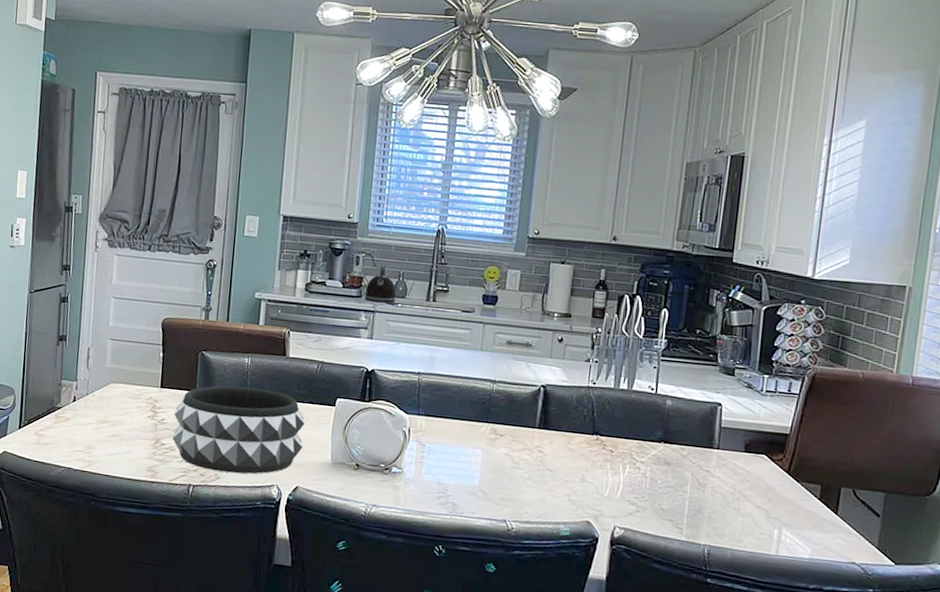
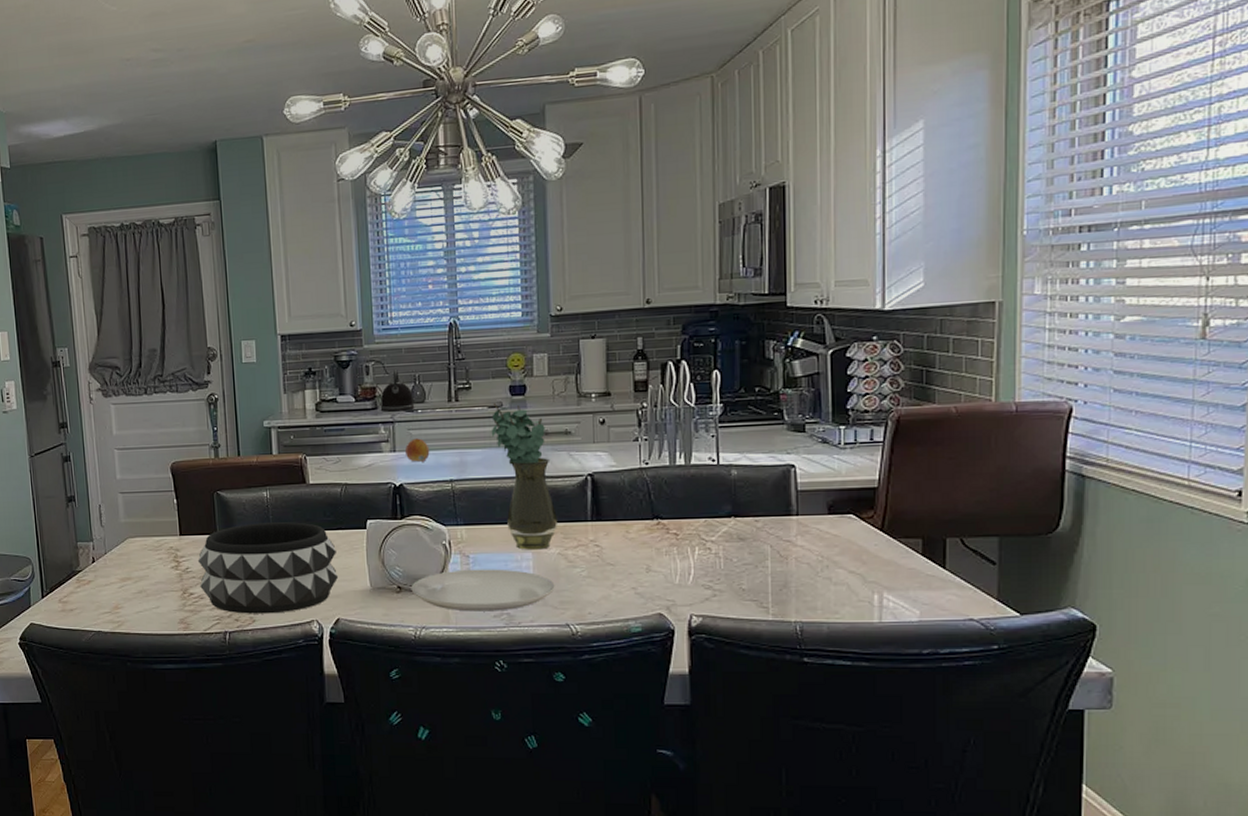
plate: none [368,456,499,500] -> present [411,569,555,612]
fruit: none [380,329,404,352] -> present [404,438,430,462]
vase: none [460,307,509,448] -> present [491,402,557,550]

